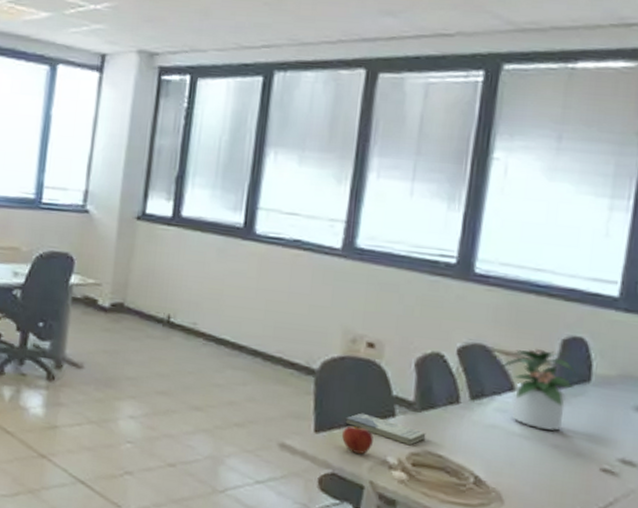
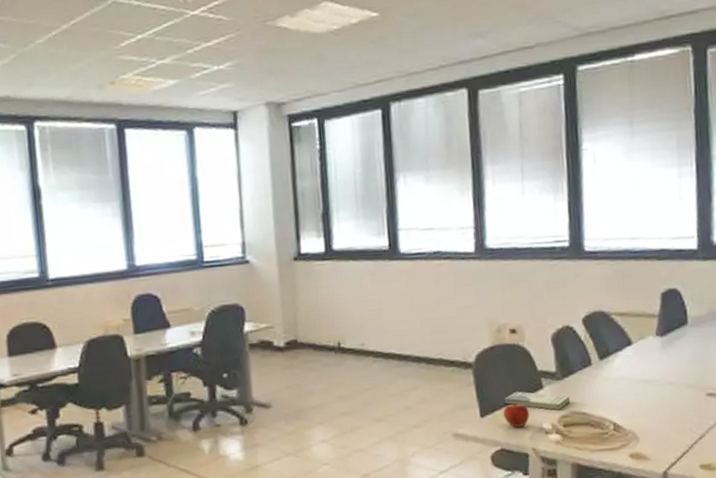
potted plant: present [501,348,576,431] -> none [619,304,676,372]

